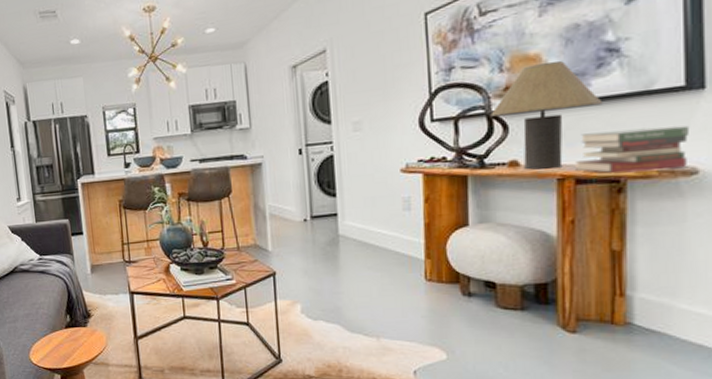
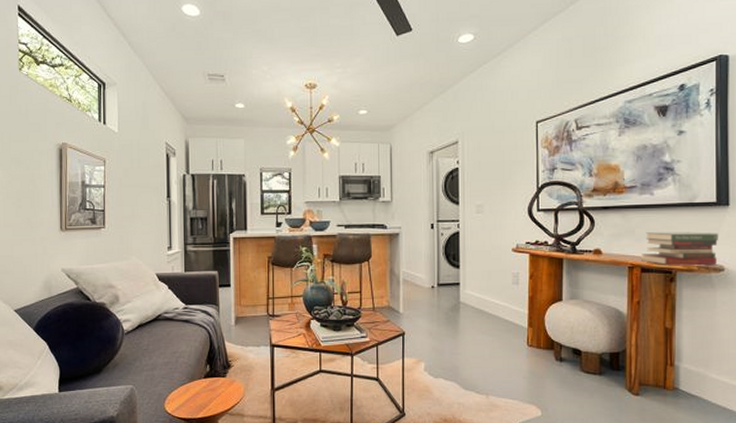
table lamp: present [490,61,603,170] -> none [582,173,661,258]

